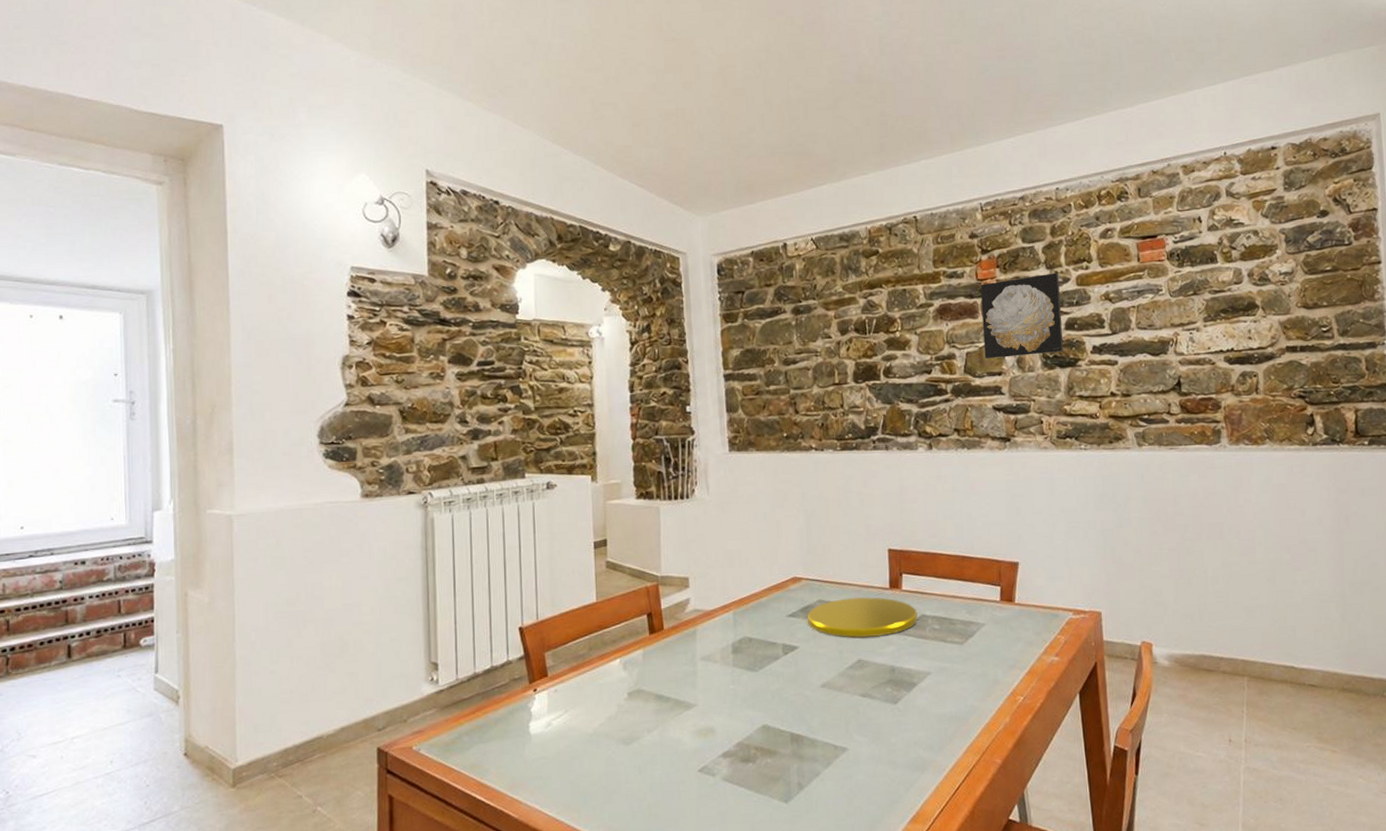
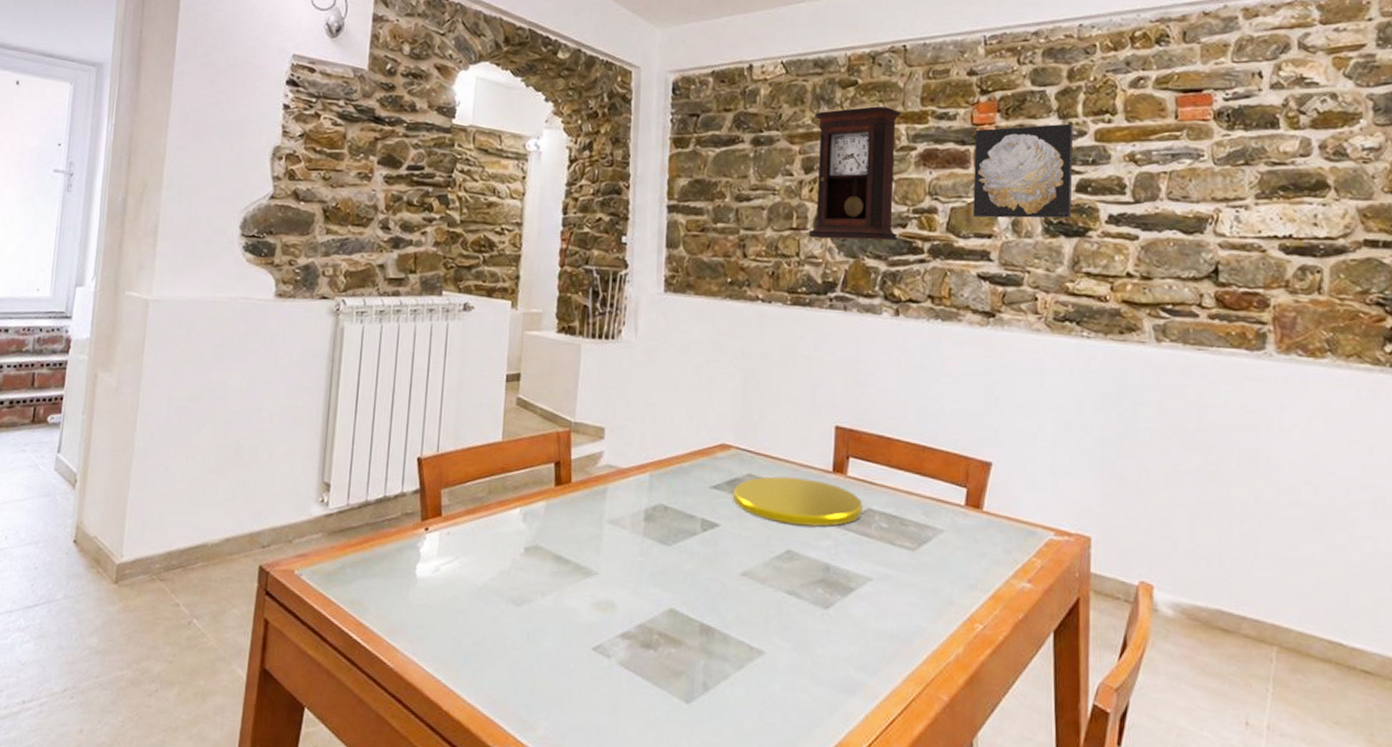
pendulum clock: none [845,271,924,391] -> present [808,106,900,241]

